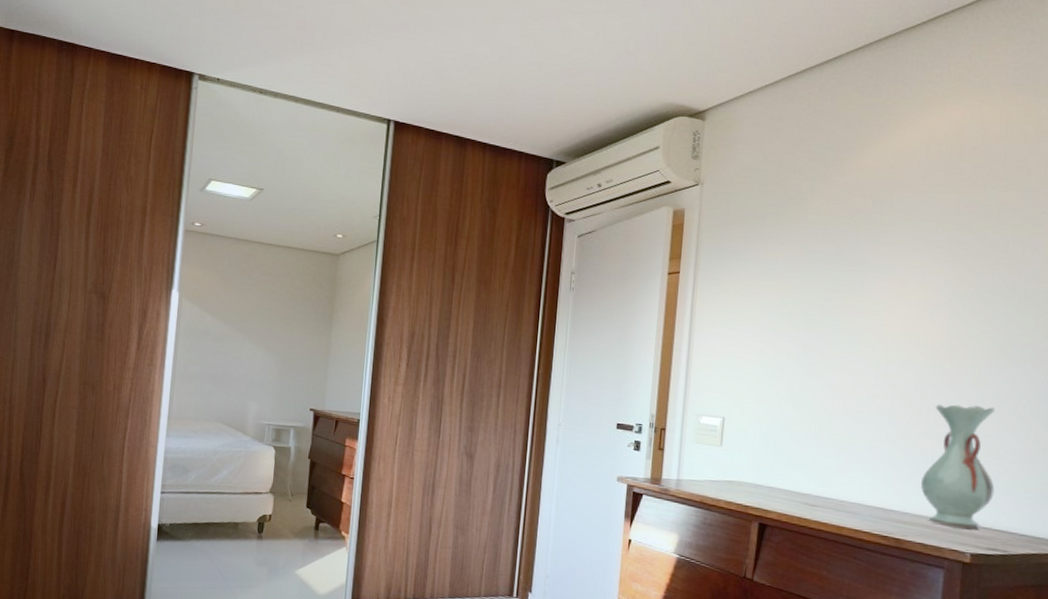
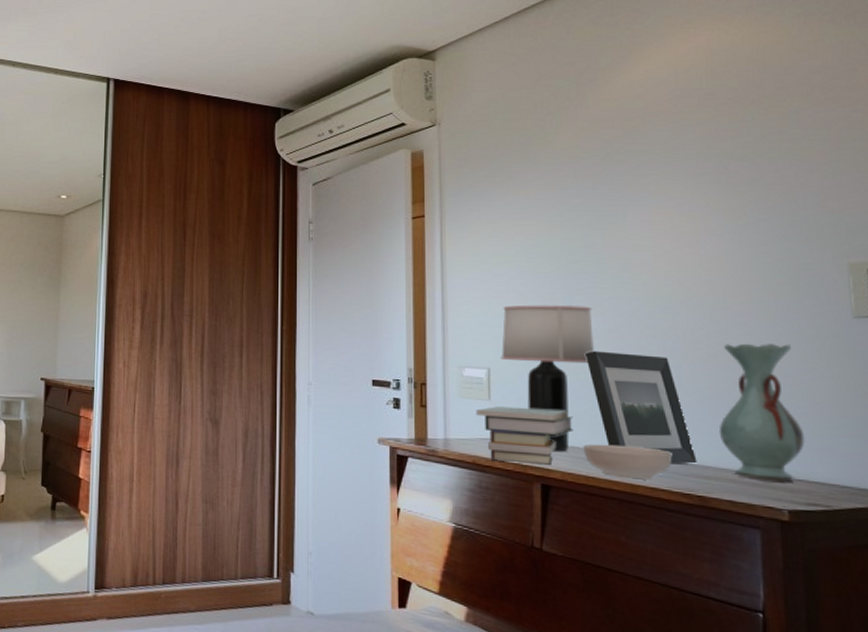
books: none [708,452,794,508] -> present [476,406,574,466]
table lamp: none [735,360,823,496] -> present [500,305,594,453]
bowl: none [799,489,877,523] -> present [583,444,672,480]
picture frame: none [811,405,898,511] -> present [585,350,697,465]

